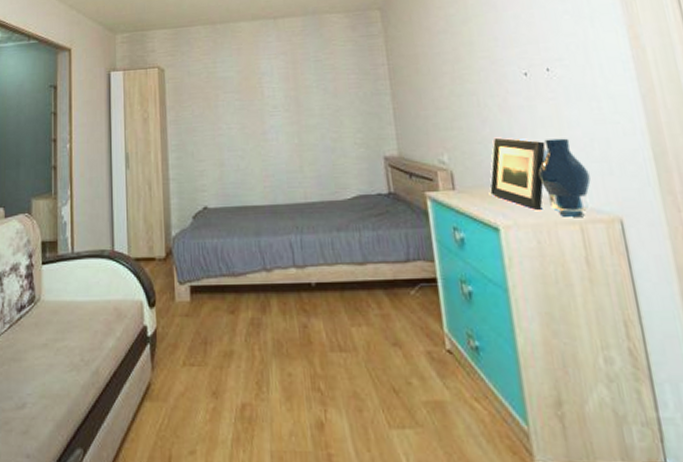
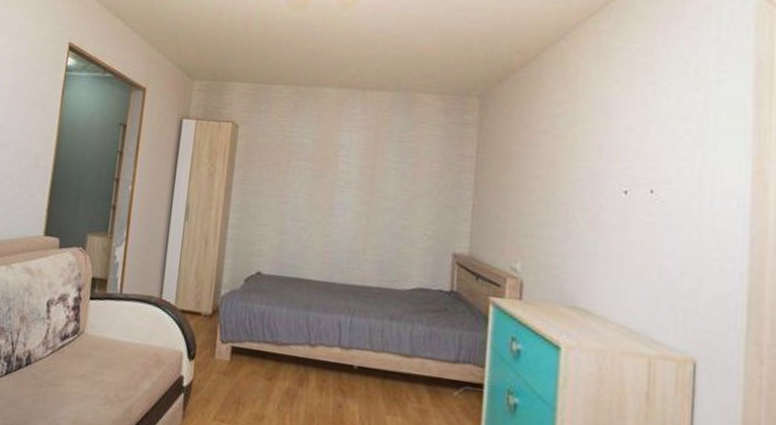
picture frame: present [490,137,546,210] -> none [559,253,630,336]
vase: present [538,138,591,217] -> none [615,264,671,351]

